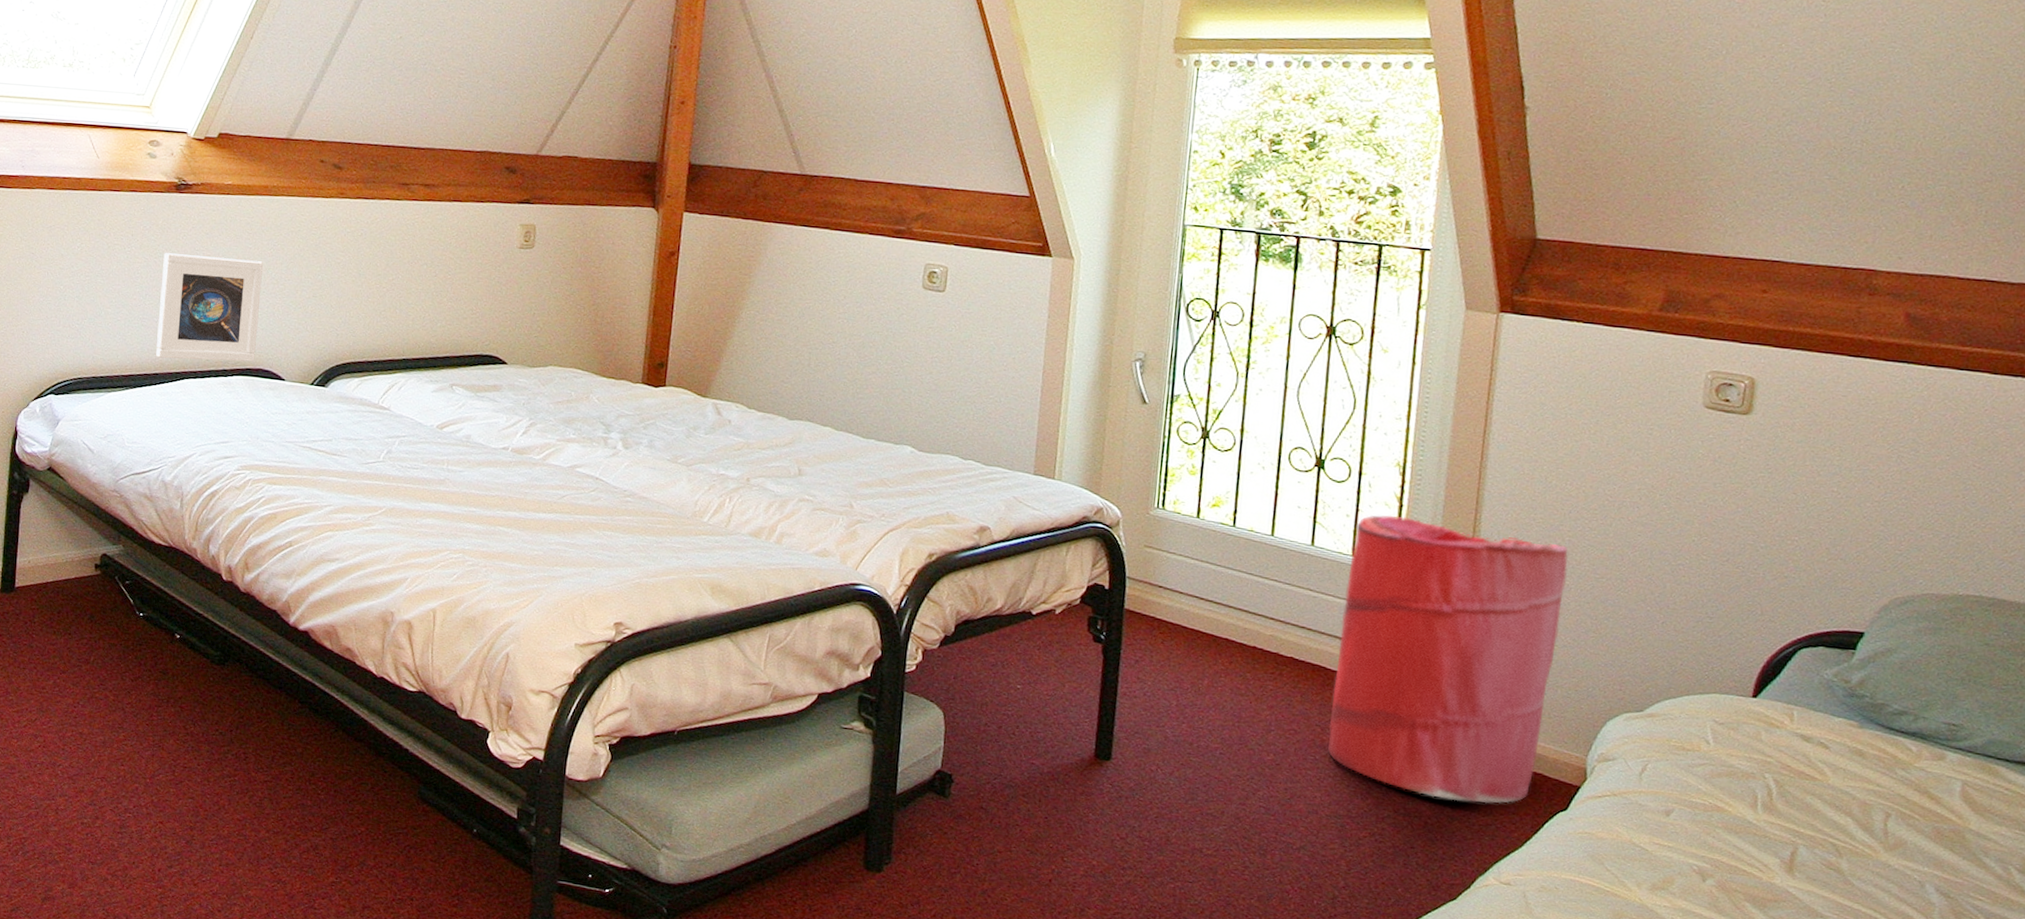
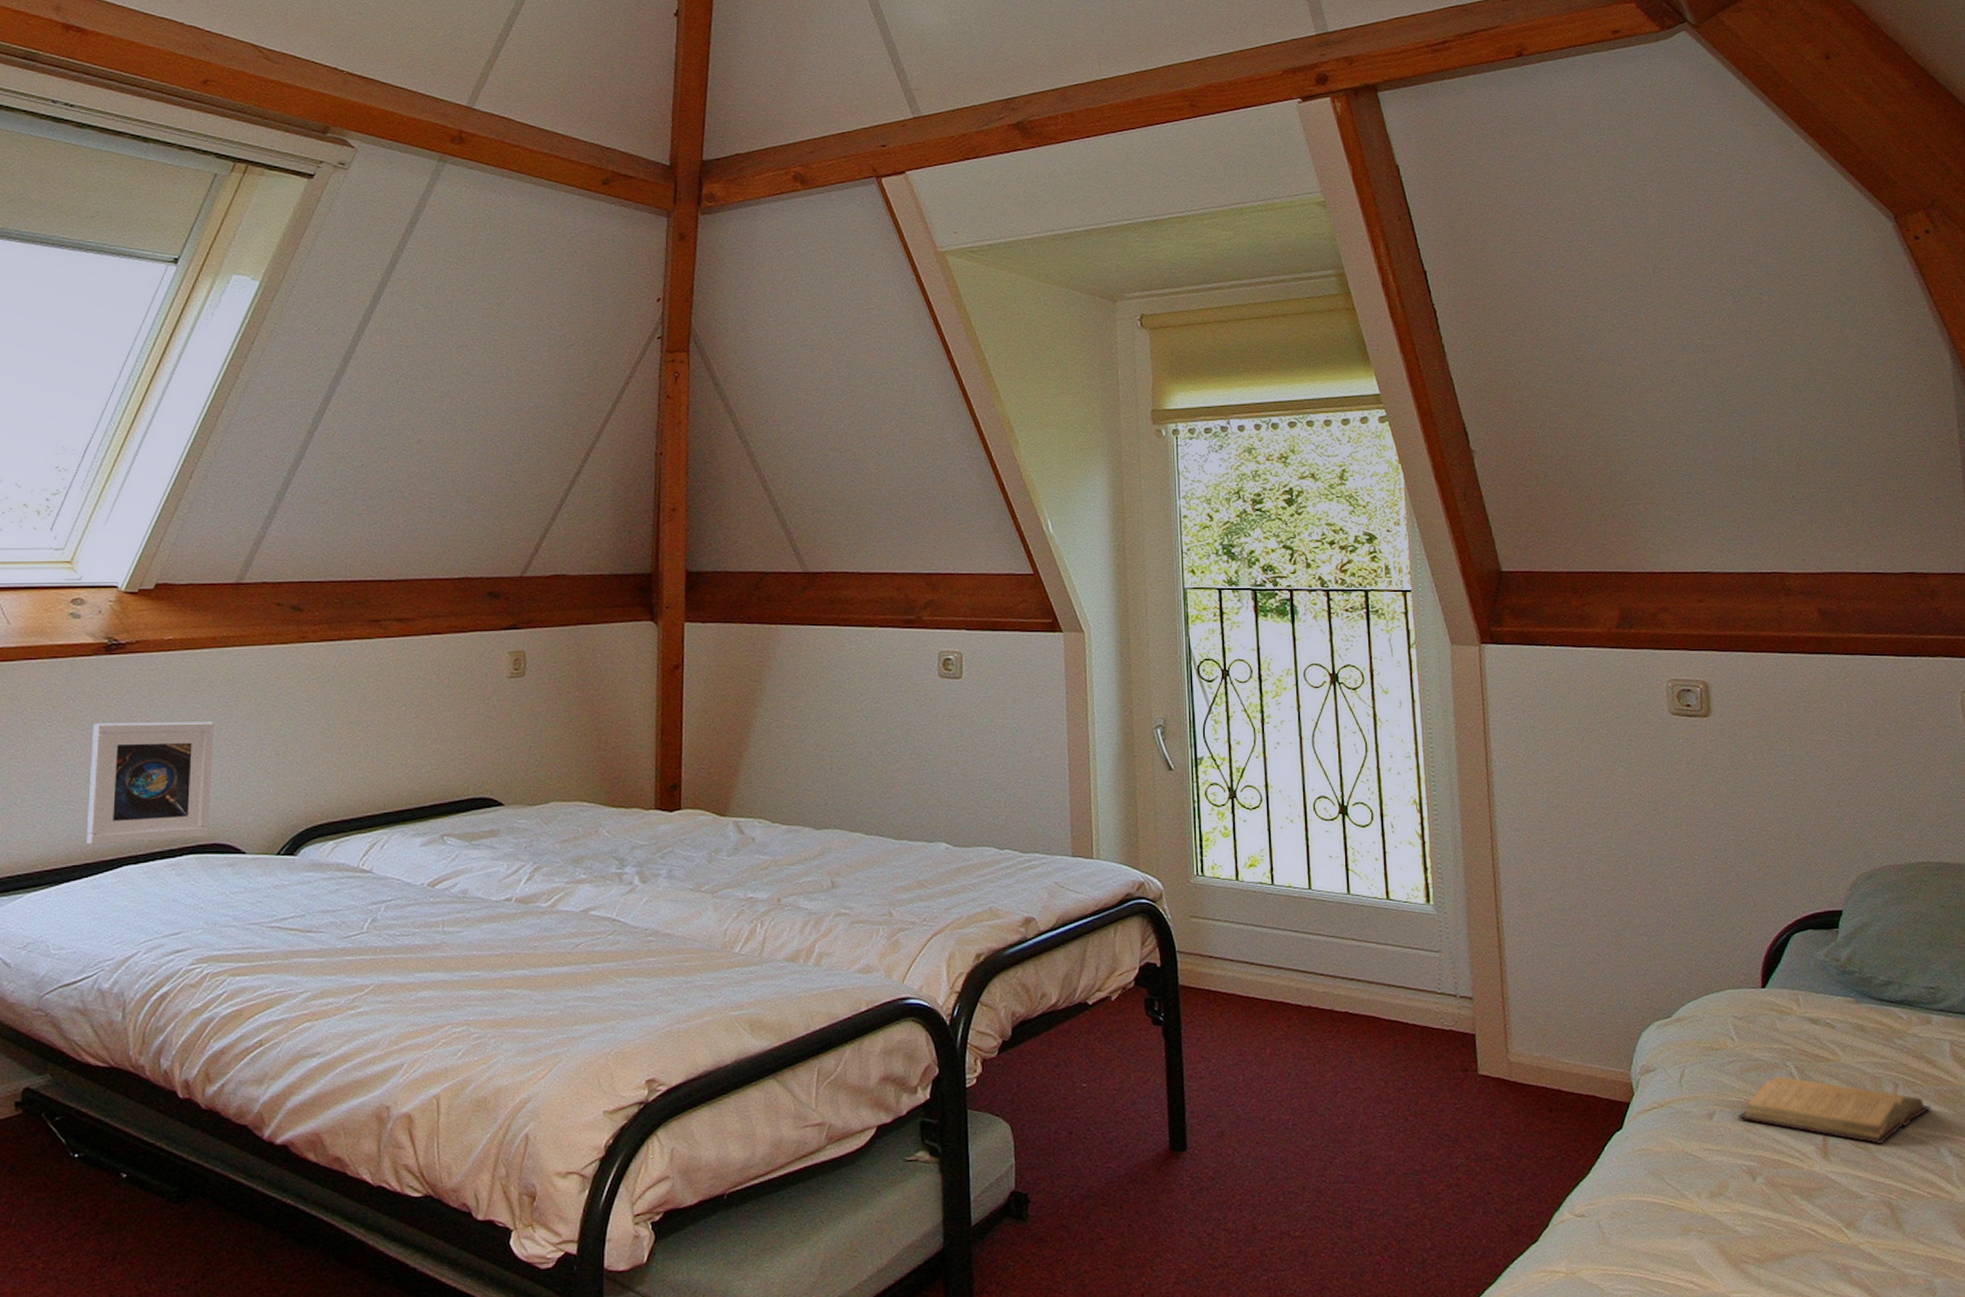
laundry hamper: present [1328,515,1568,804] -> none [1386,853,1587,1137]
book: none [1697,785,1925,869] -> present [1737,1076,1931,1144]

